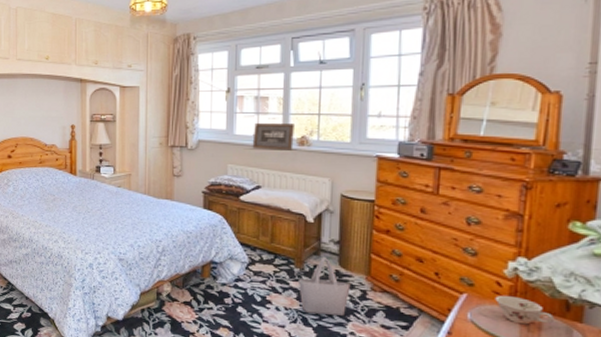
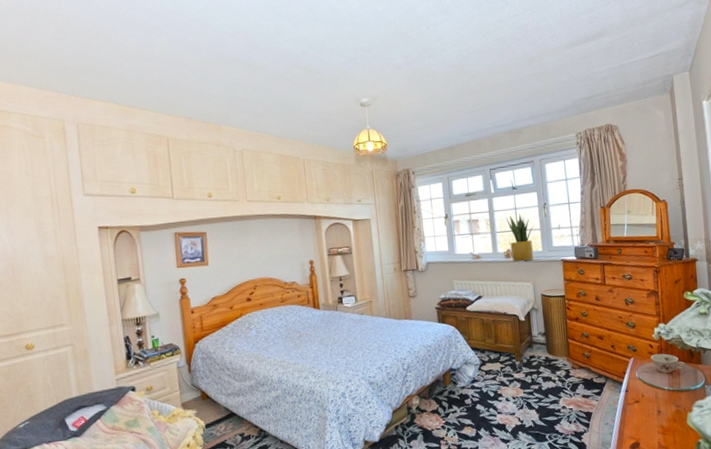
picture frame: present [252,122,294,150] -> none [470,240,502,265]
shopping bag: present [299,256,351,316] -> none [520,347,558,398]
planter: none [305,93,343,152] -> present [505,213,534,262]

